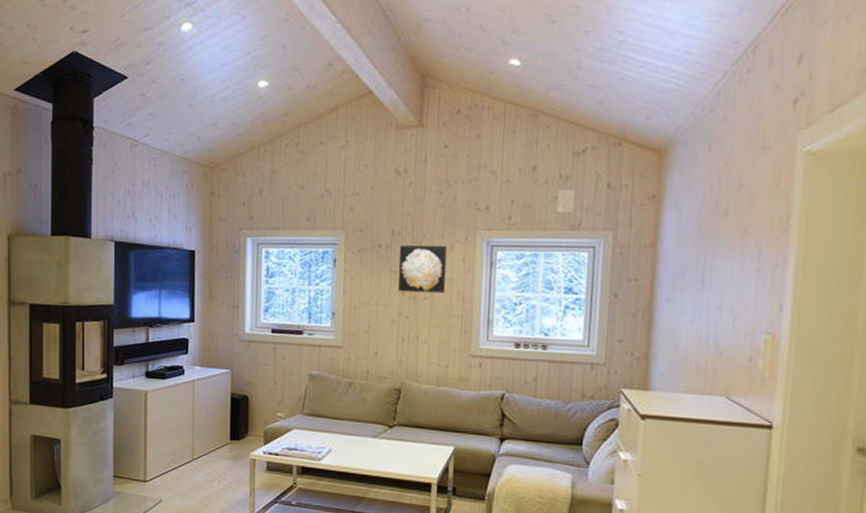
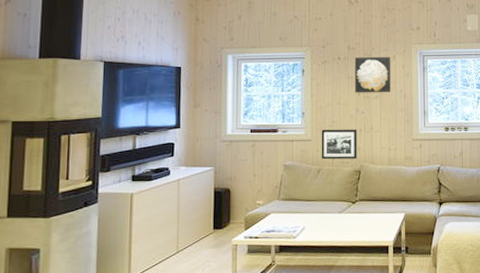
picture frame: none [353,335,399,374] -> present [321,129,357,160]

